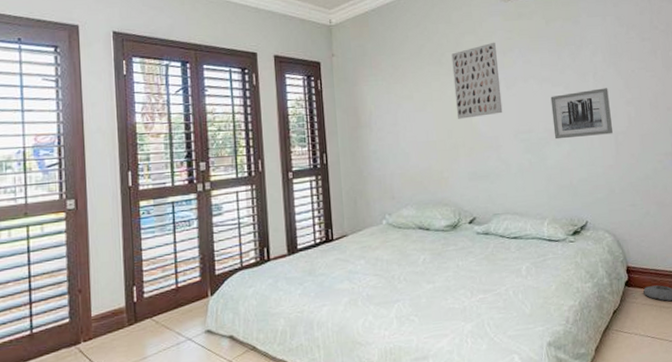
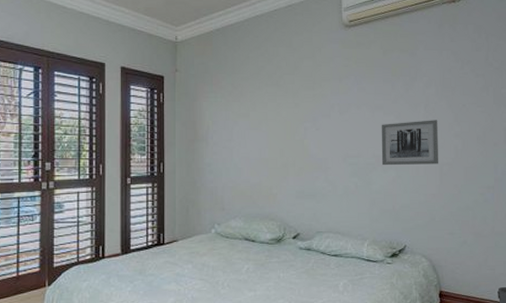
wall art: present [451,42,503,119] -> none [289,68,334,140]

